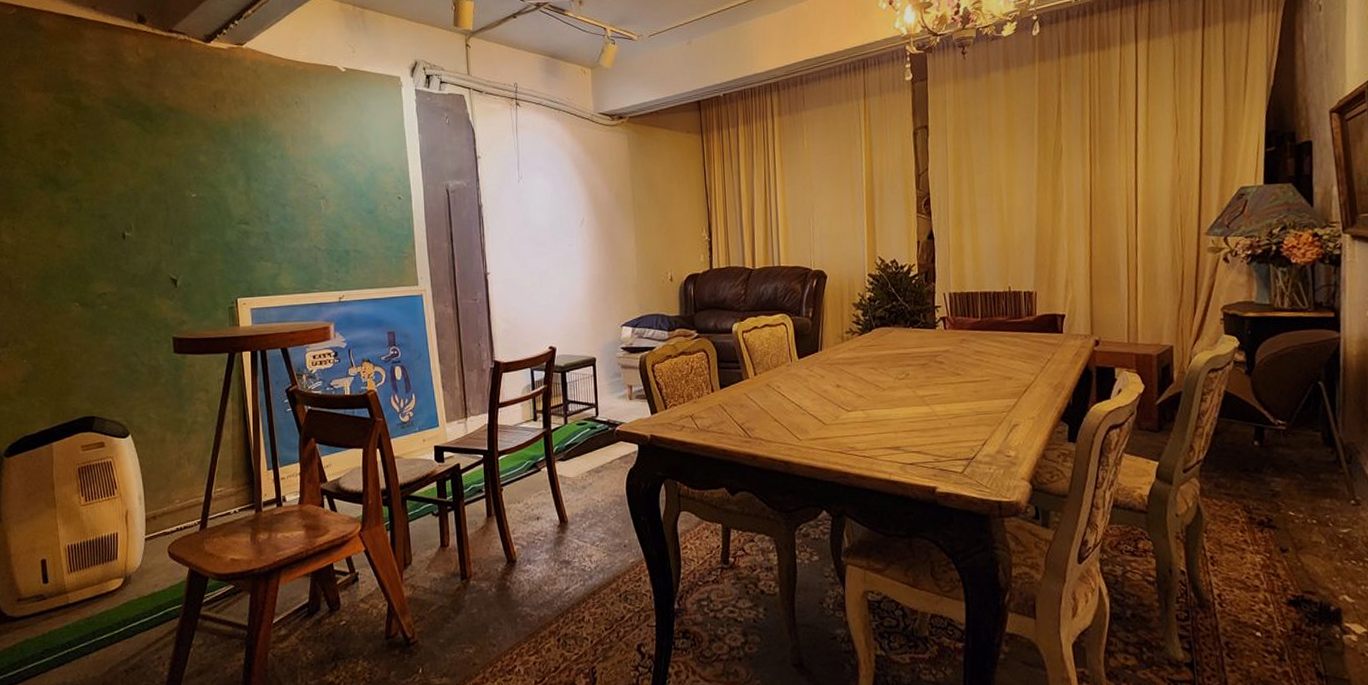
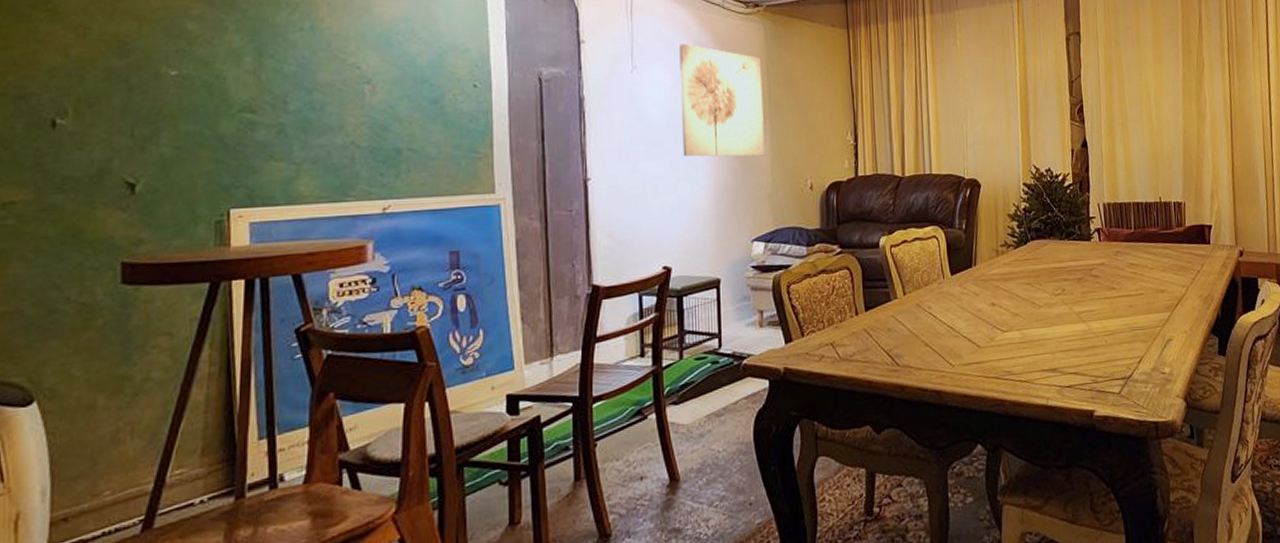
wall art: none [556,155,630,253] -> present [679,44,765,157]

